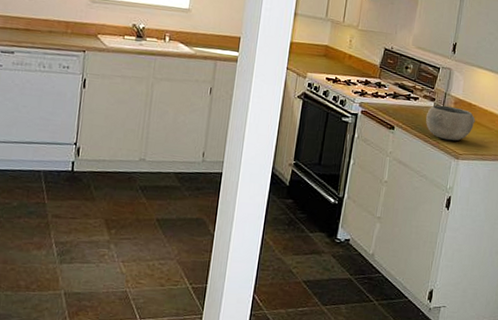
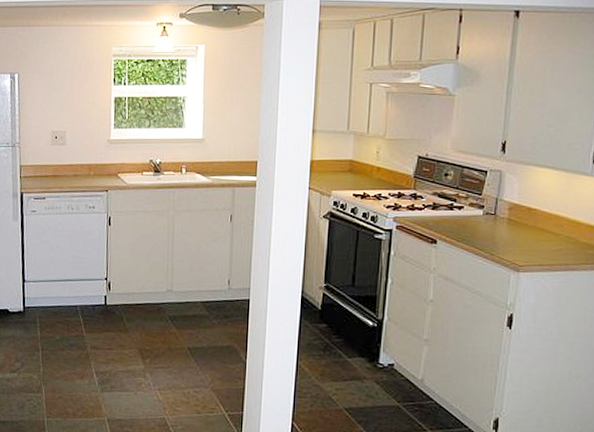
bowl: present [425,105,475,141] -> none [473,212,537,252]

